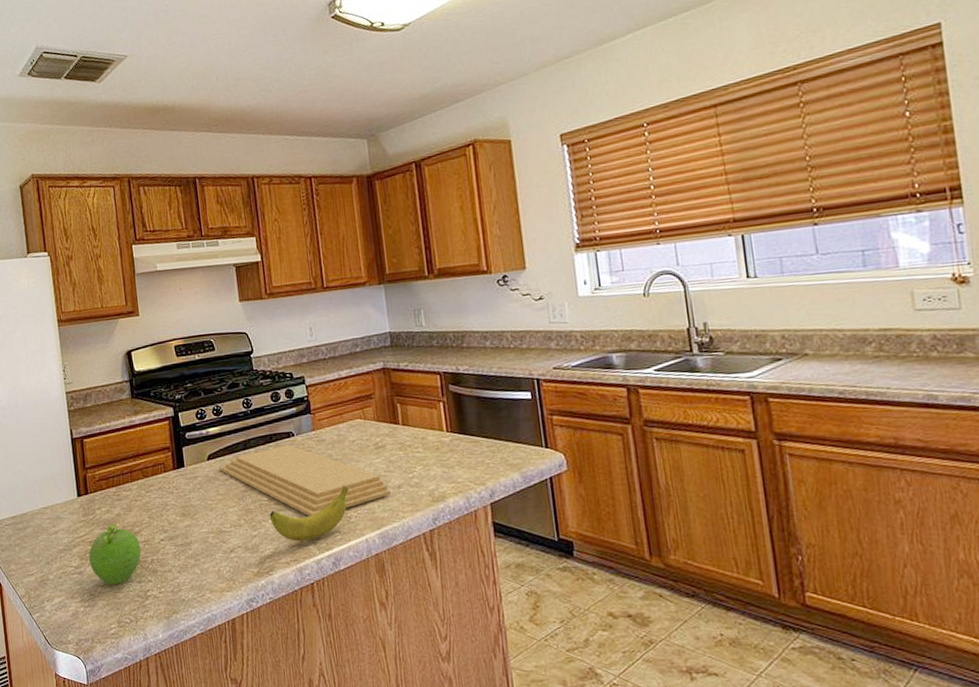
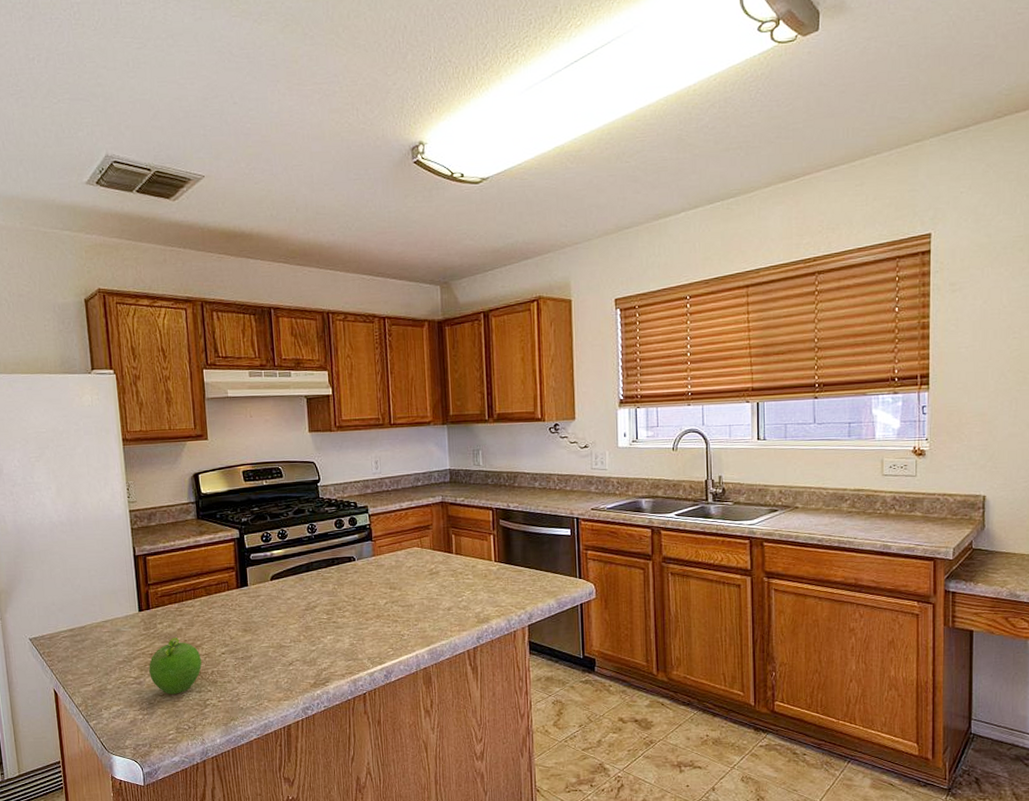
cutting board: present [219,445,392,517] -> none [282,568,442,634]
banana: present [269,485,350,542] -> none [328,606,404,656]

